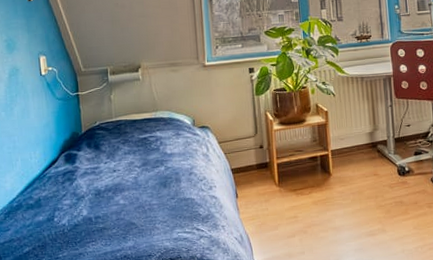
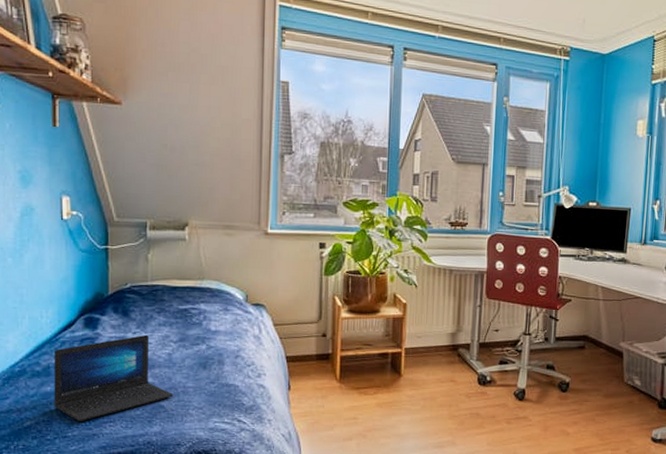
laptop: none [43,163,142,243] -> present [54,334,174,421]

